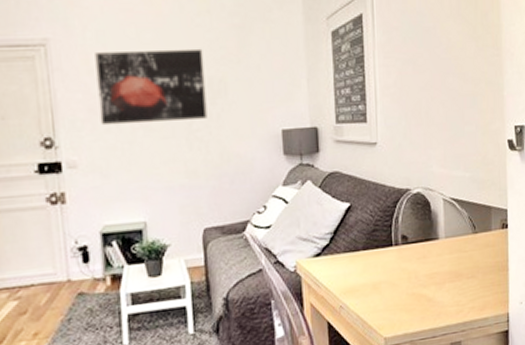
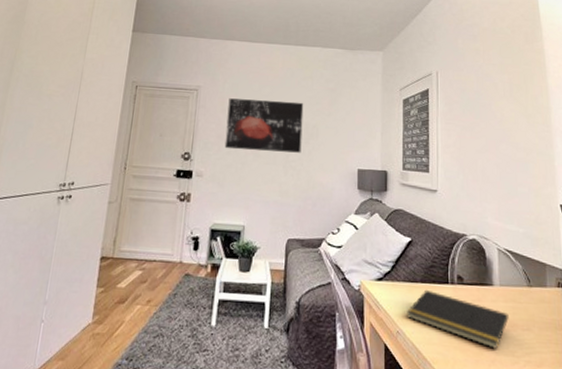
notepad: none [349,256,454,303] -> present [407,289,509,349]

